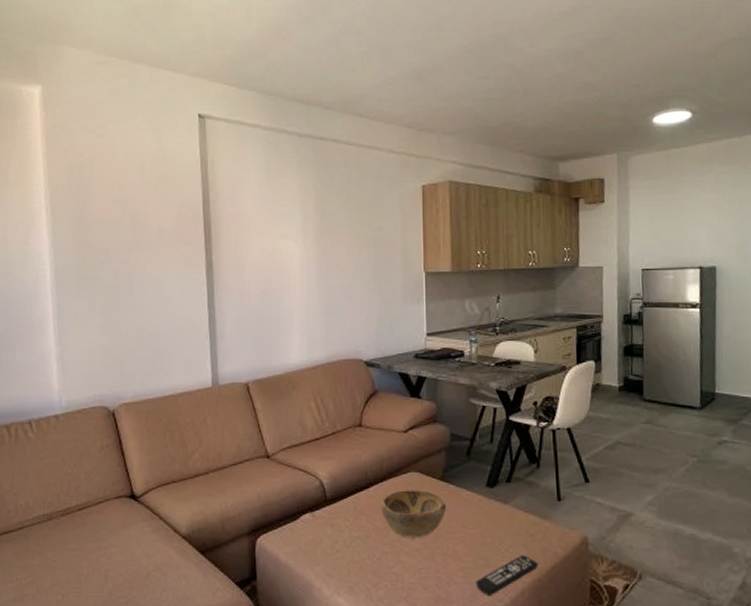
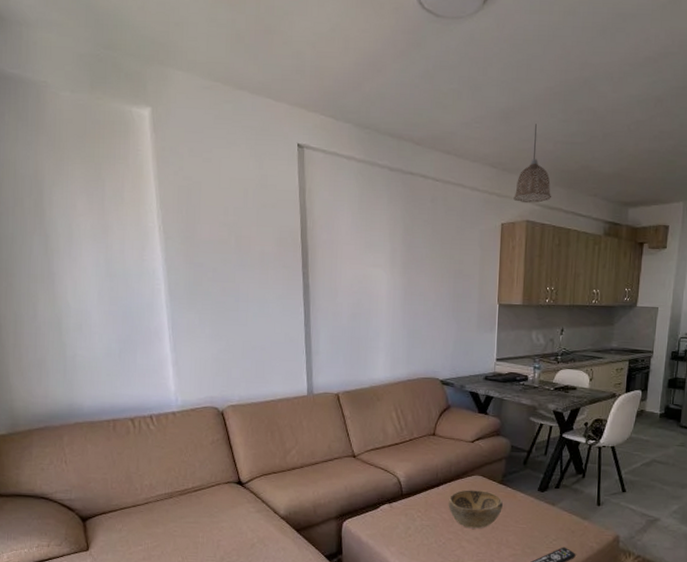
pendant lamp: none [433,82,475,162] -> present [513,124,552,203]

